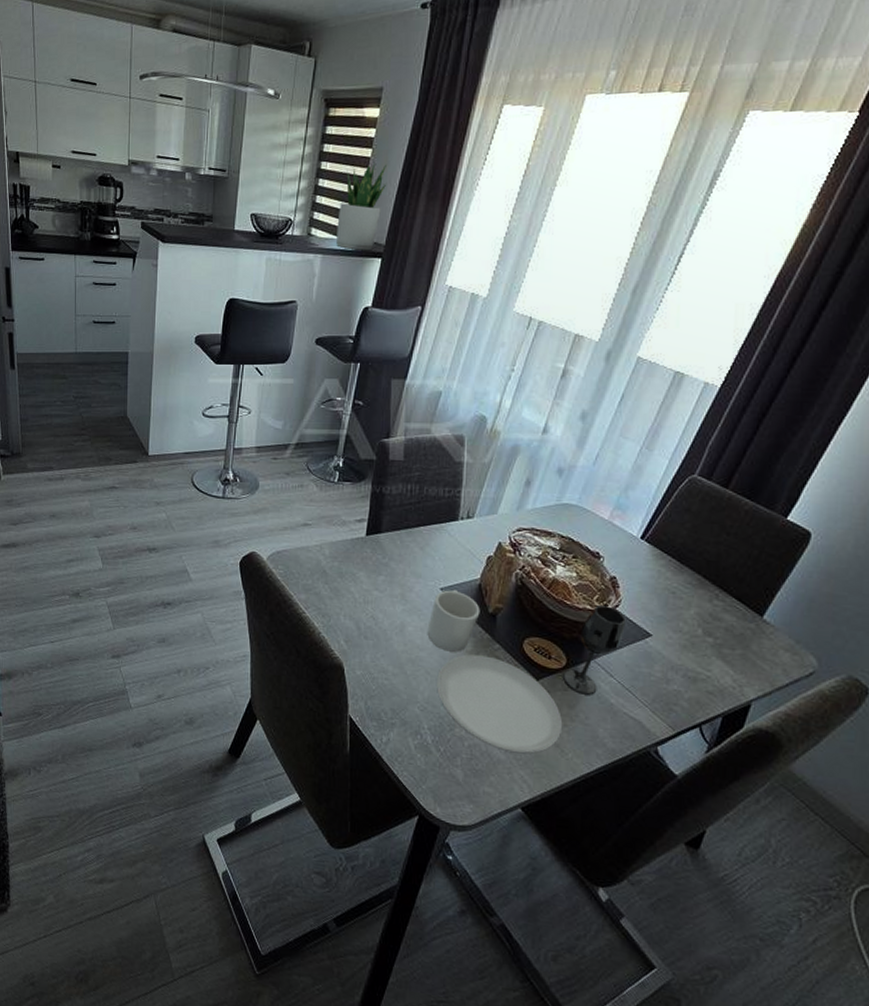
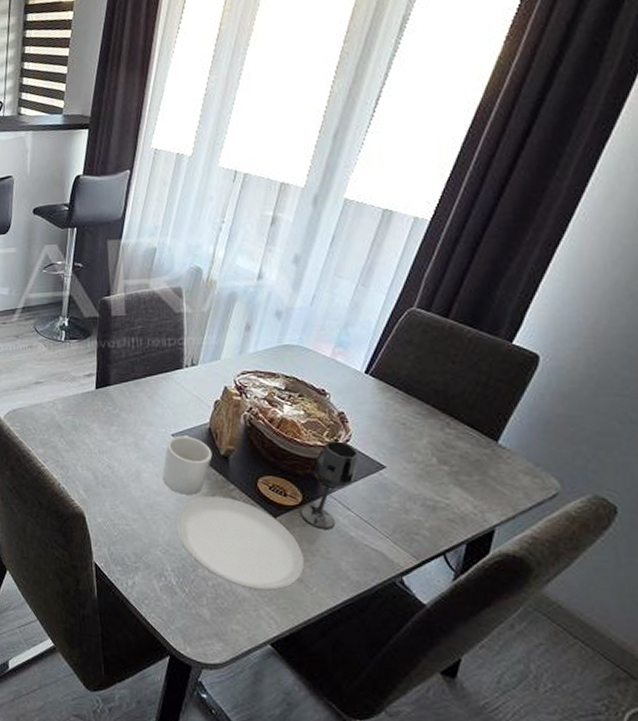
planter: present [336,162,387,251] -> none [44,41,88,124]

